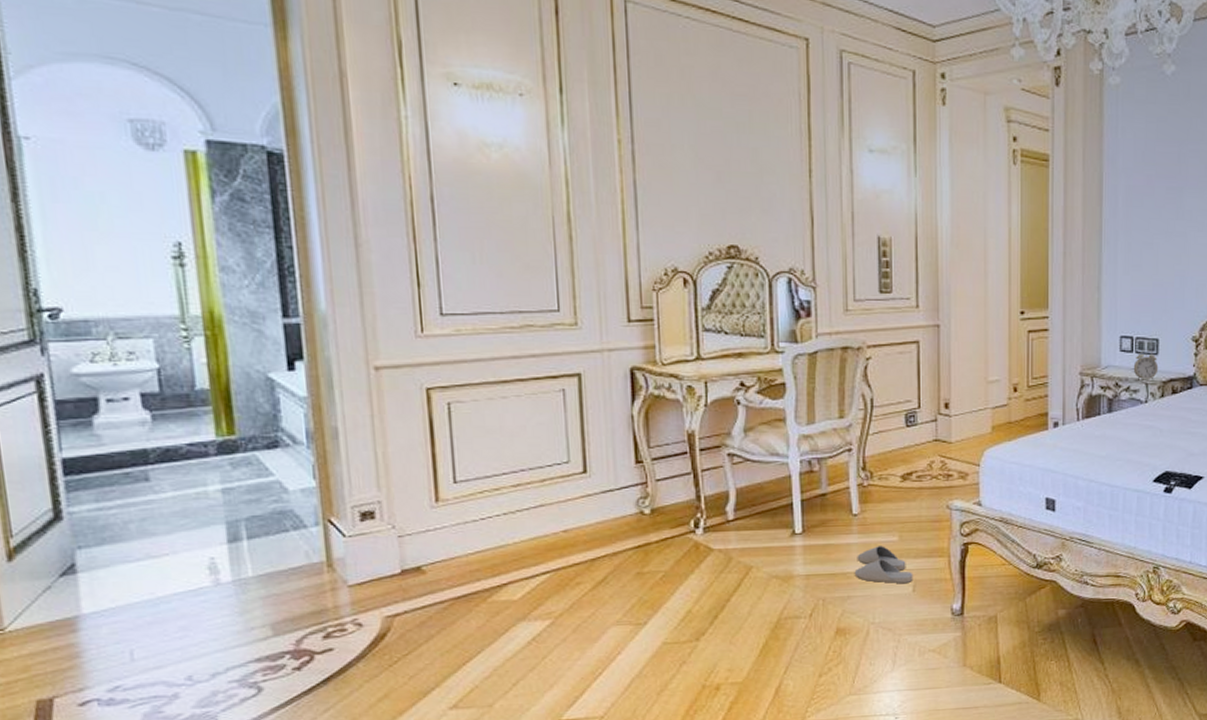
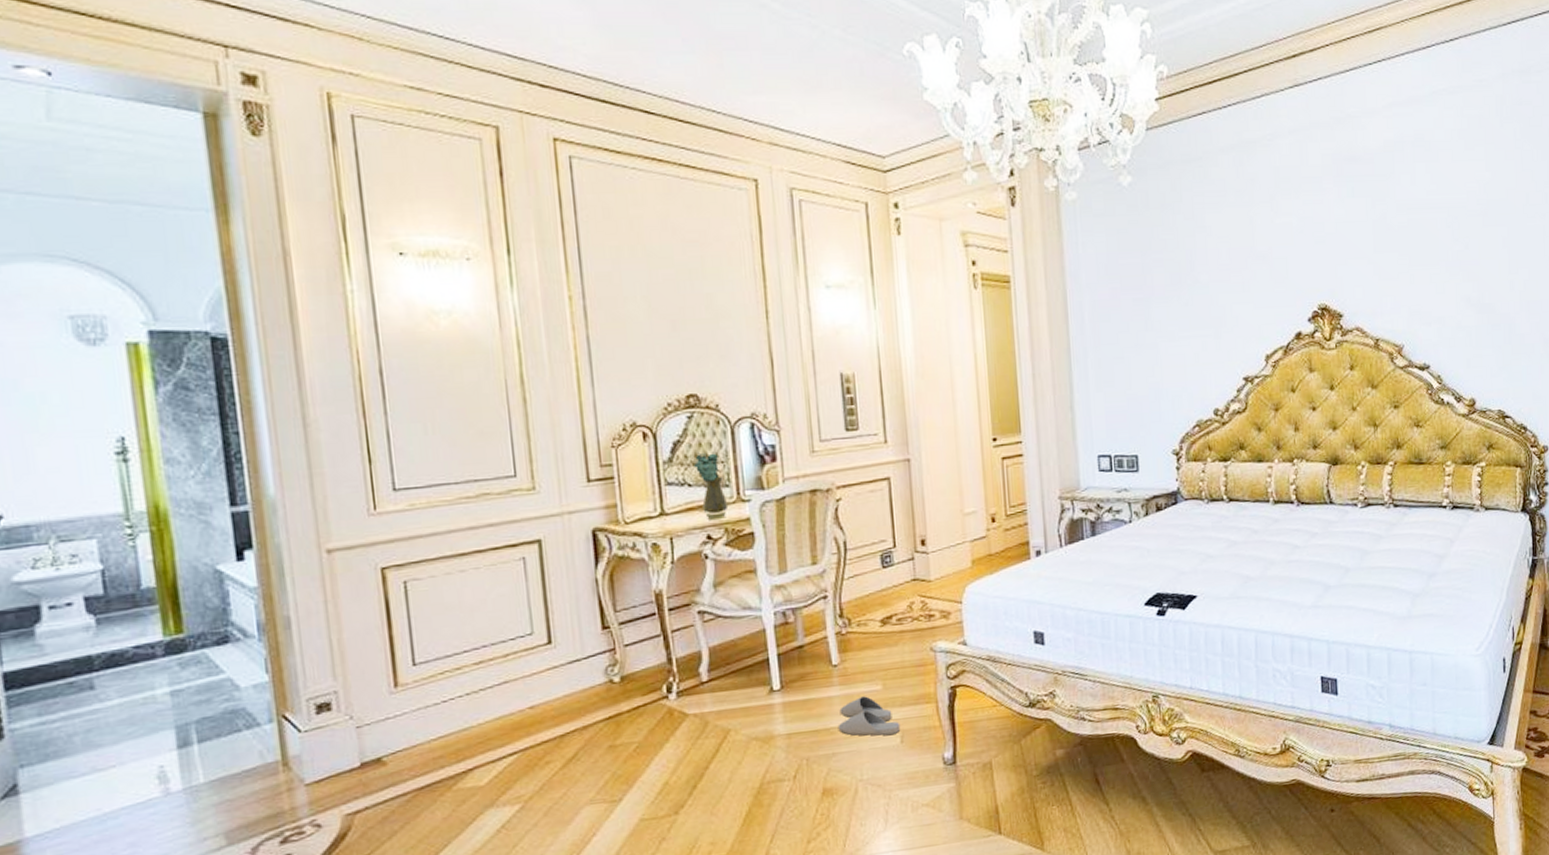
vase: none [731,301,763,369] -> present [694,451,729,521]
alarm clock: present [1133,349,1159,380] -> none [1114,467,1140,499]

